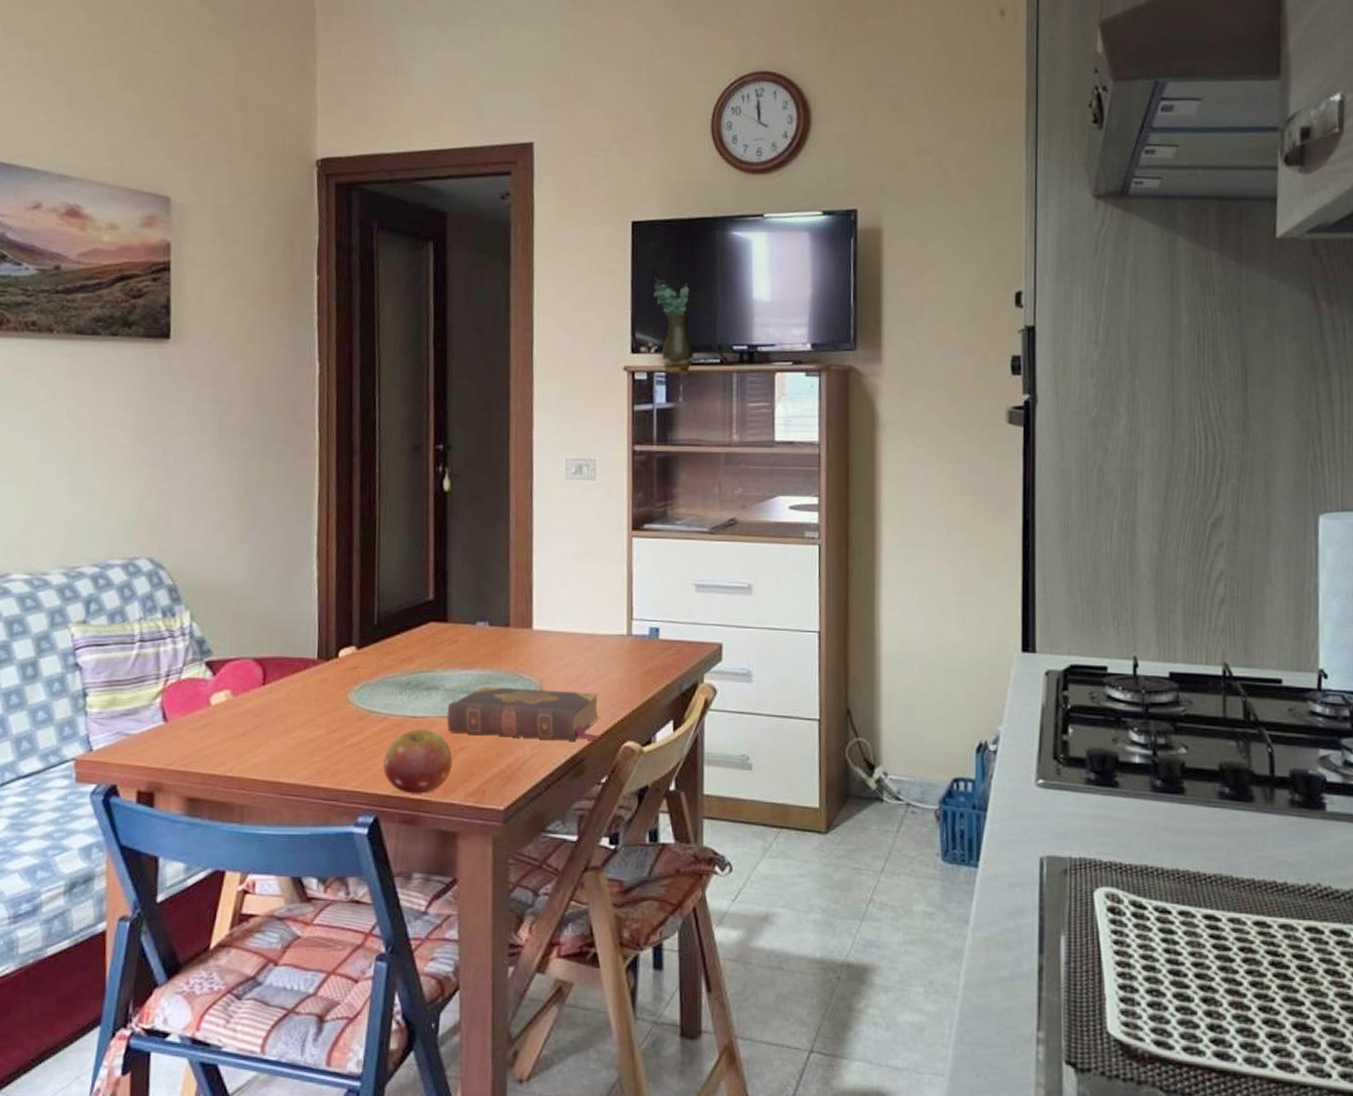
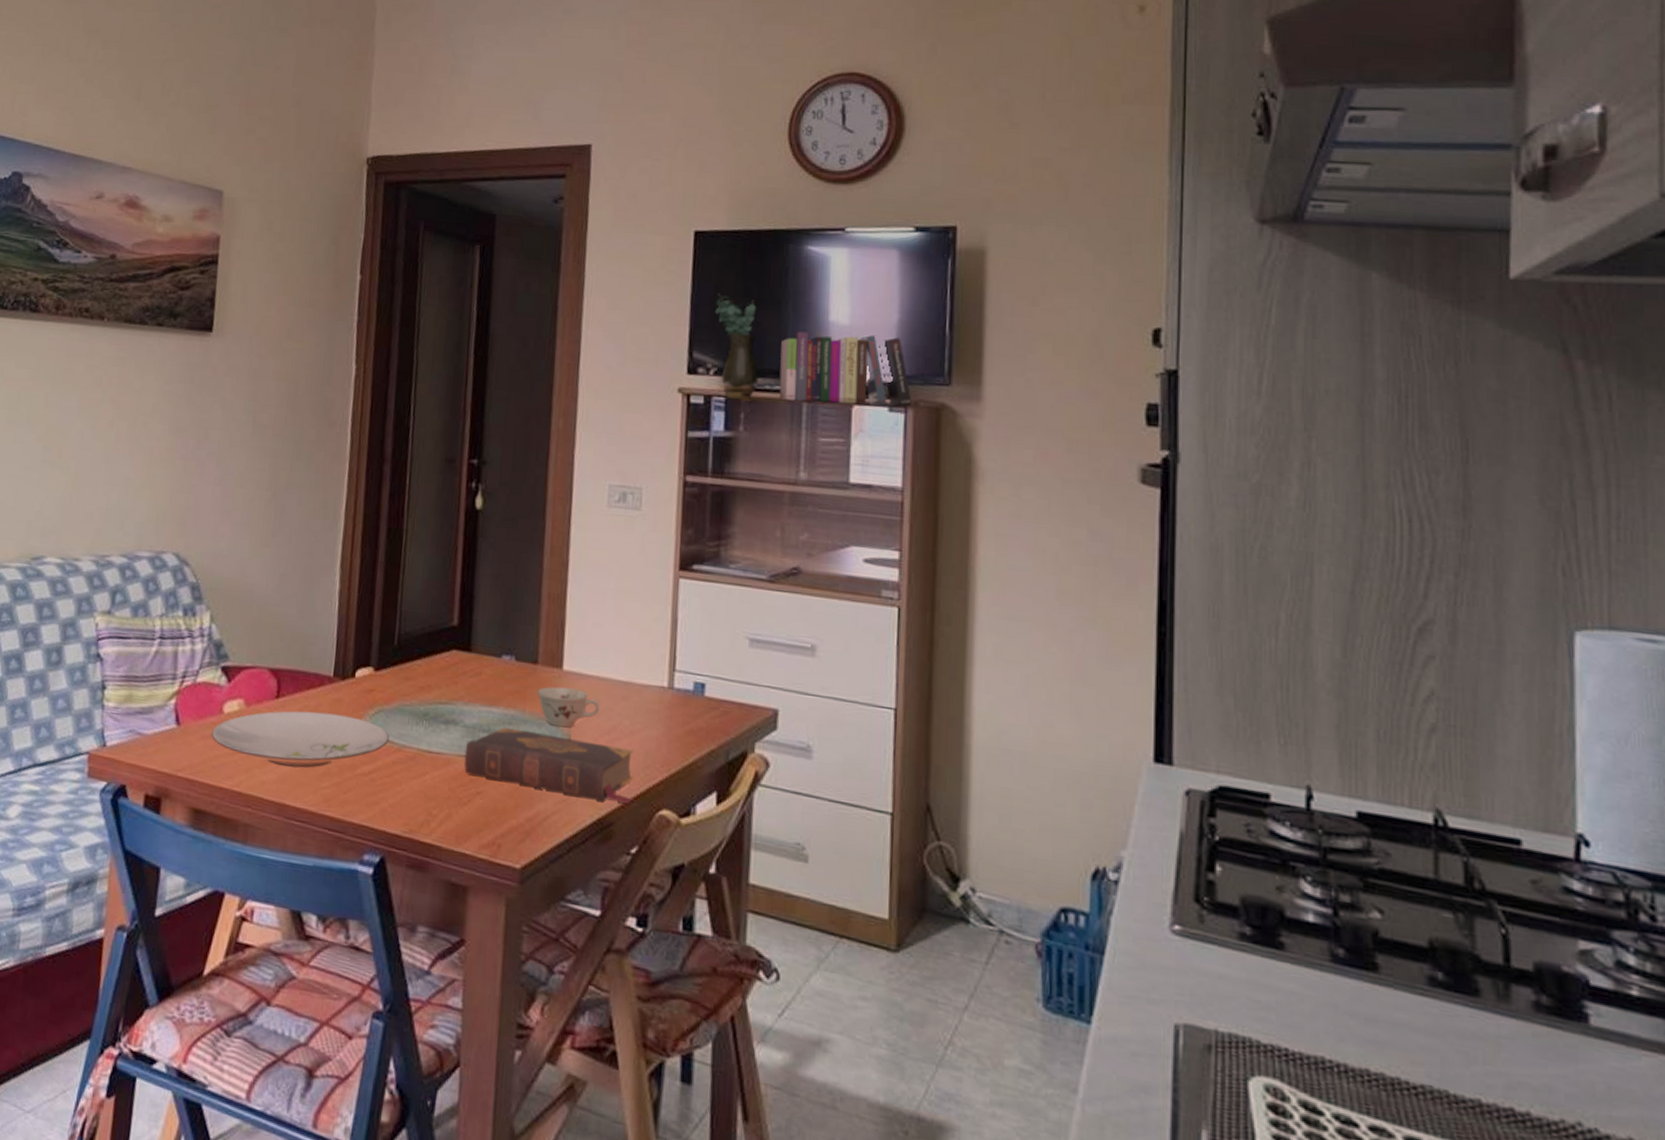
plate: none [200,693,375,747] -> present [211,711,389,768]
fruit: present [384,729,452,794] -> none [394,765,468,839]
teacup: none [509,645,567,680] -> present [536,686,599,728]
books: none [712,309,825,373] -> present [779,331,912,408]

